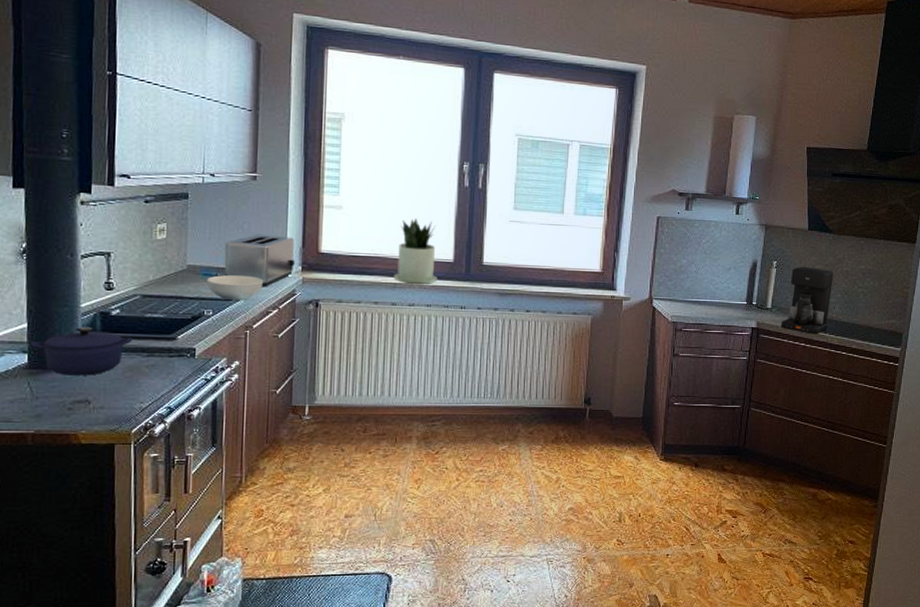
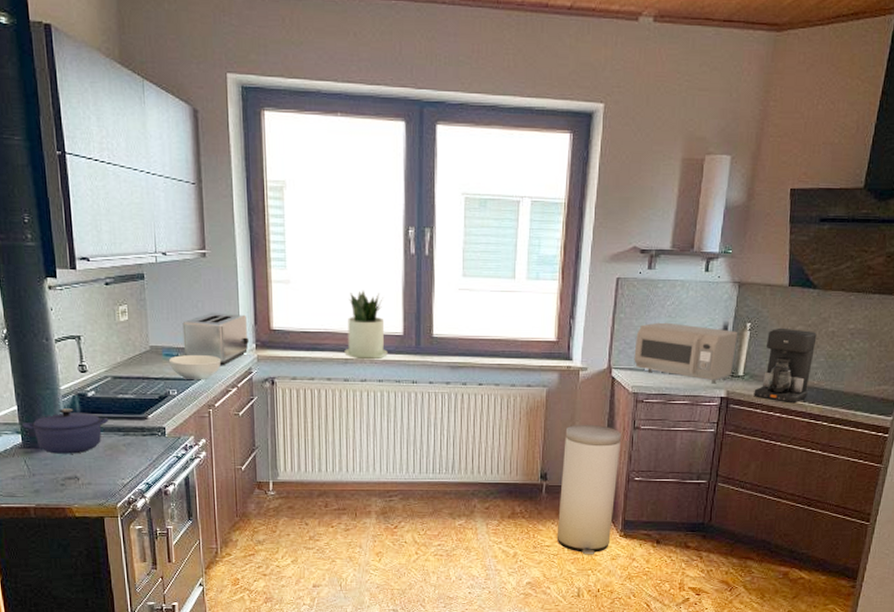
pedal bin: none [599,350,662,479] -> present [556,424,622,555]
microwave: none [673,258,765,315] -> present [634,322,737,384]

